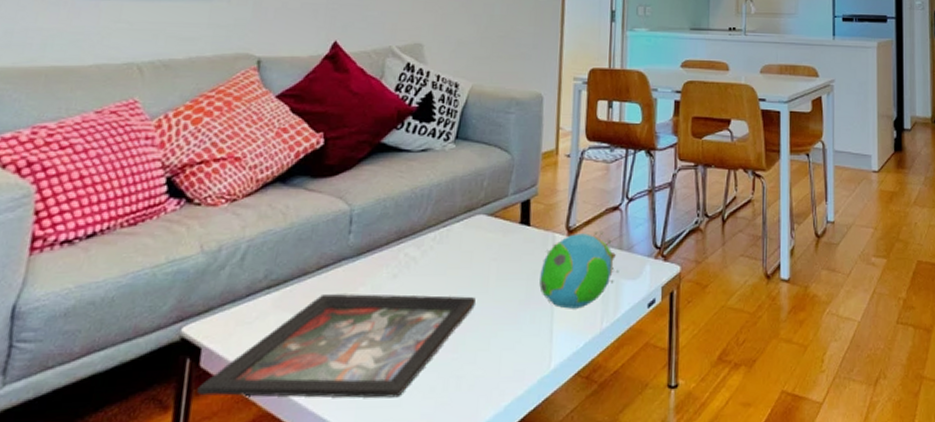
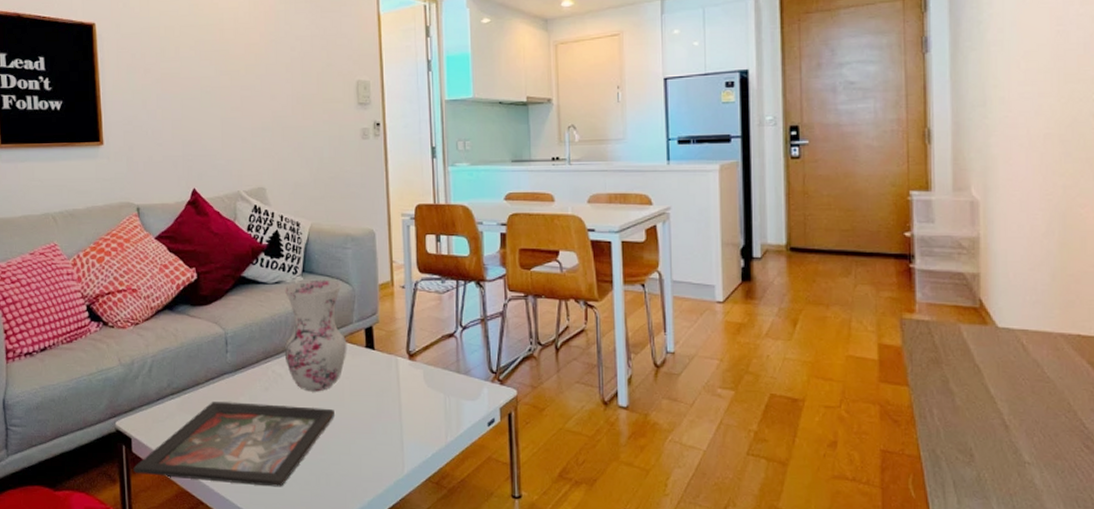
vase: none [422,147,500,278] -> present [284,279,347,392]
decorative ball: present [539,232,619,309] -> none [388,356,459,424]

